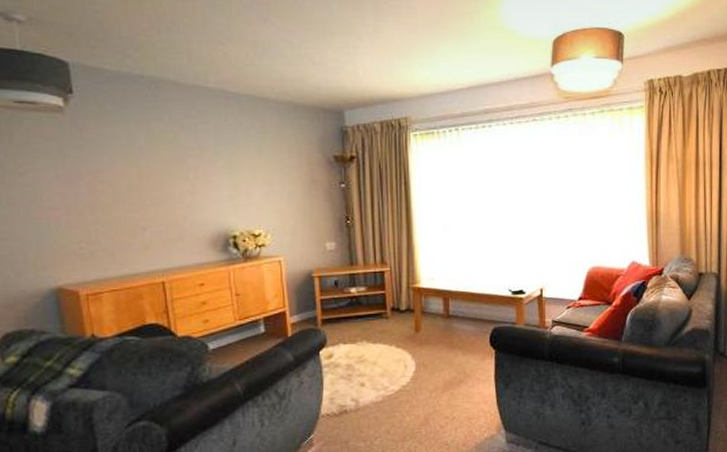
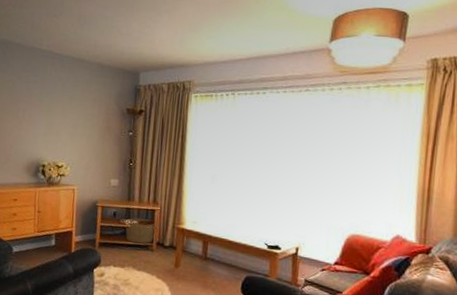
basket: none [350,283,388,313] -> present [125,218,156,244]

